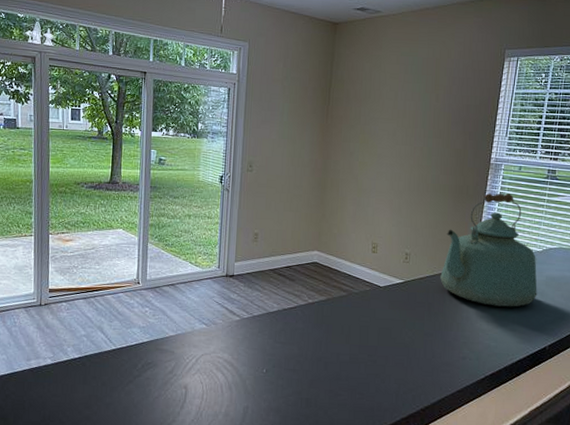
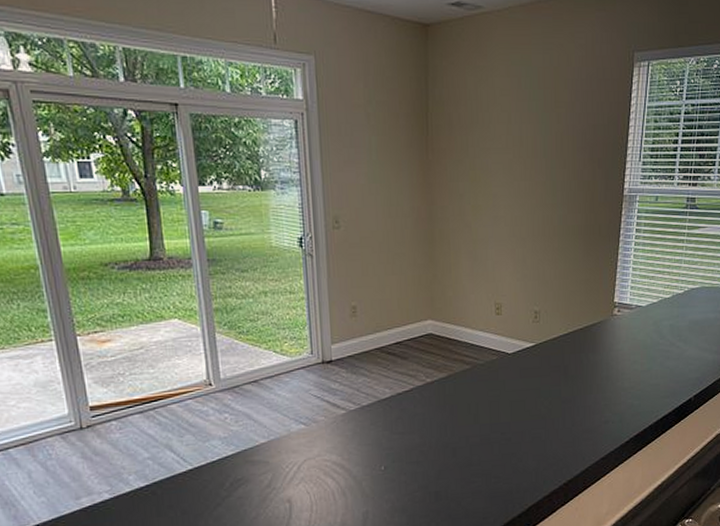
kettle: present [440,193,537,307] -> none [575,229,680,361]

